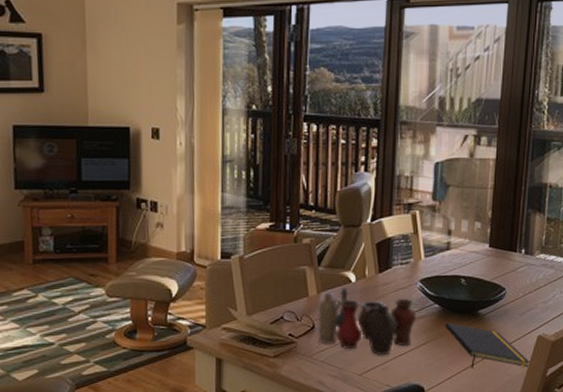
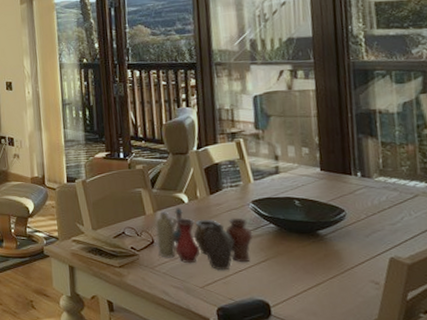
notepad: present [445,322,531,369] -> none [283,241,386,290]

